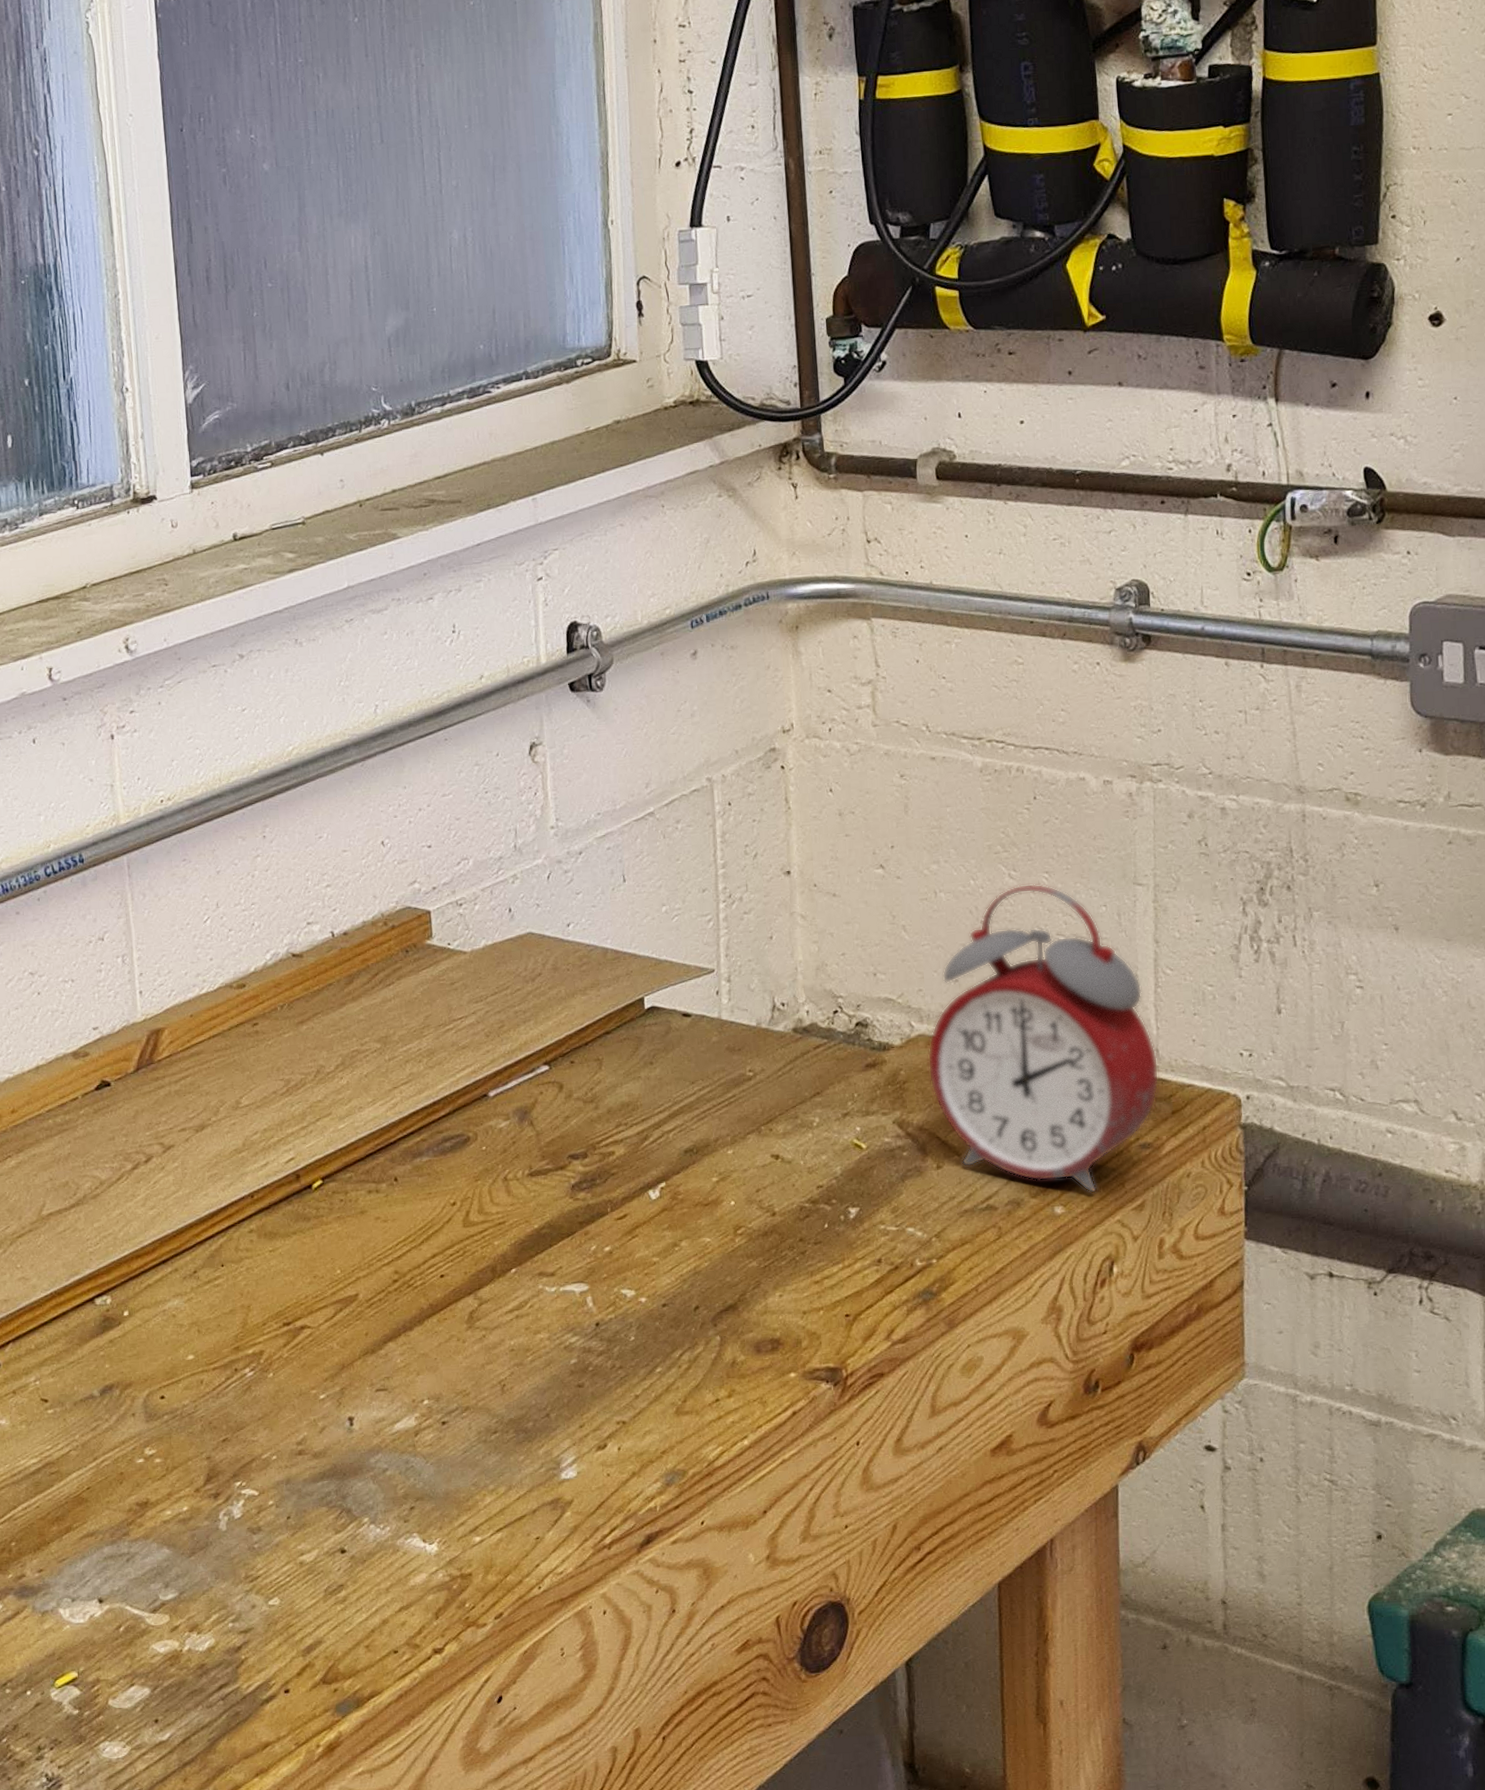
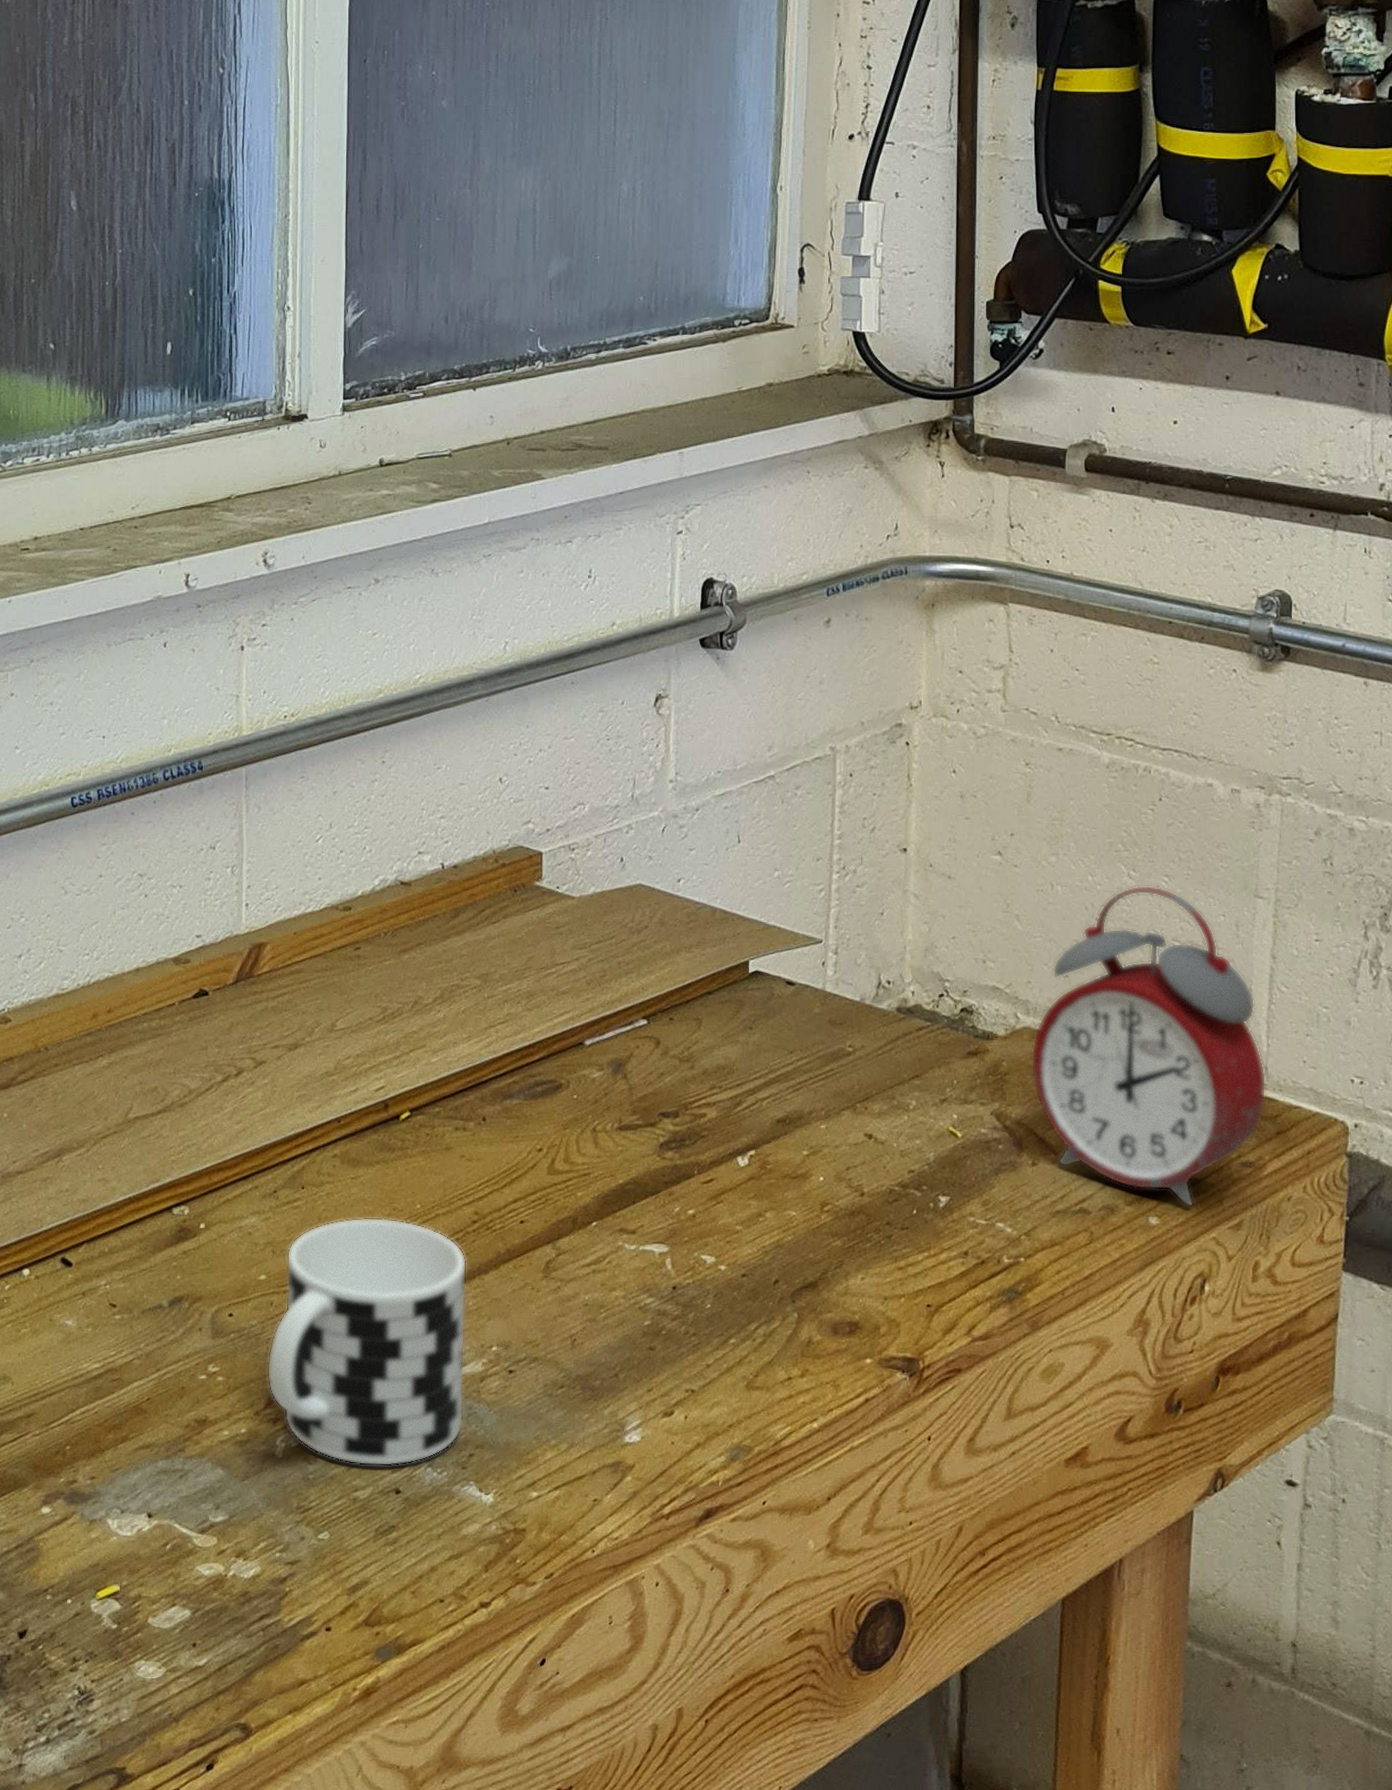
cup: none [203,1286,402,1530] -> present [267,1217,467,1467]

